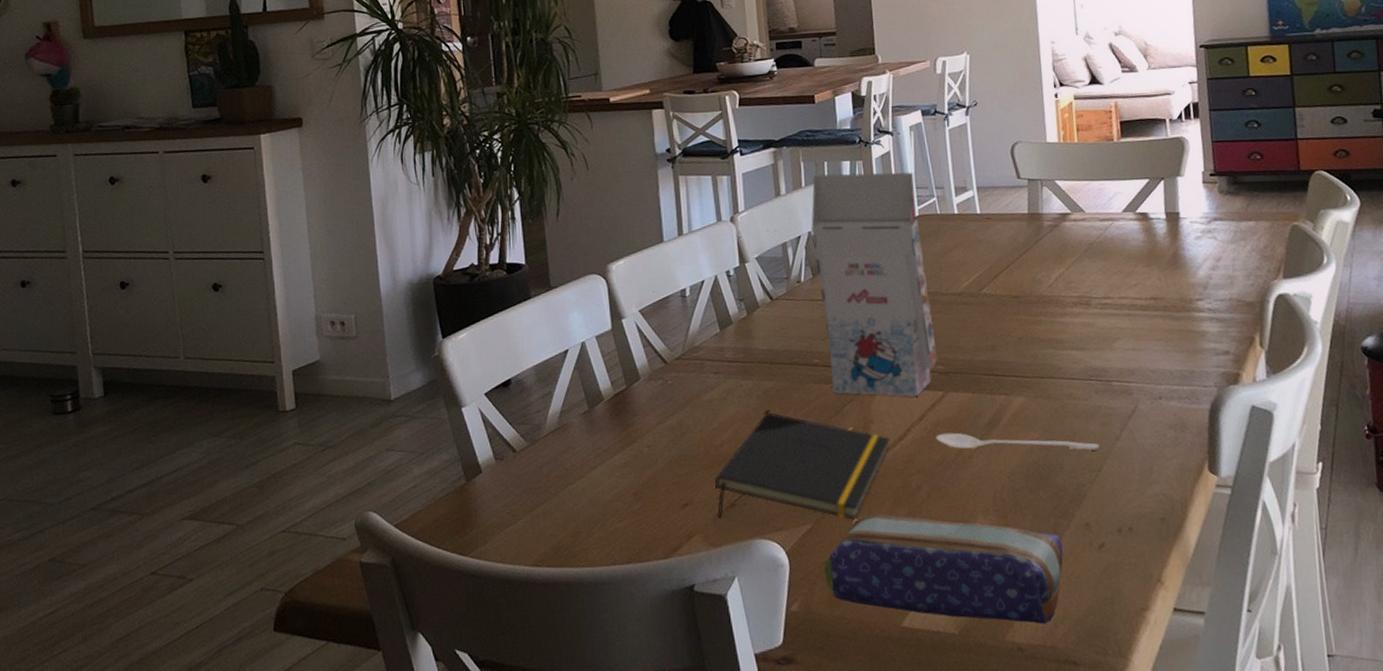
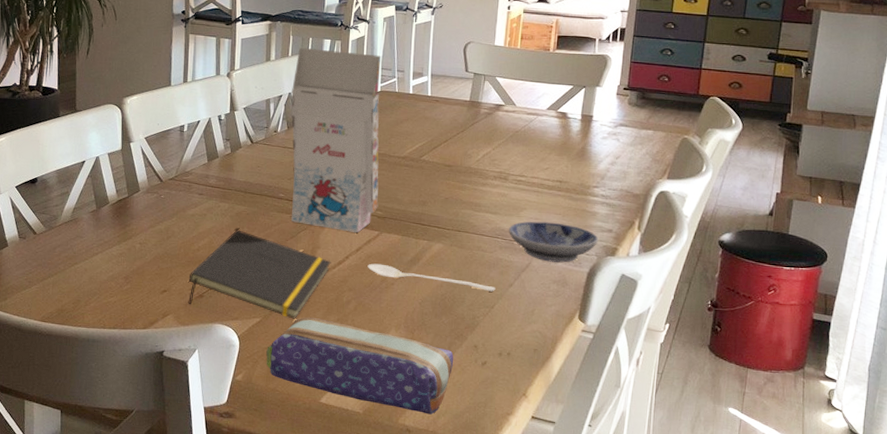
bowl: none [1102,350,1215,402] -> present [509,221,599,263]

